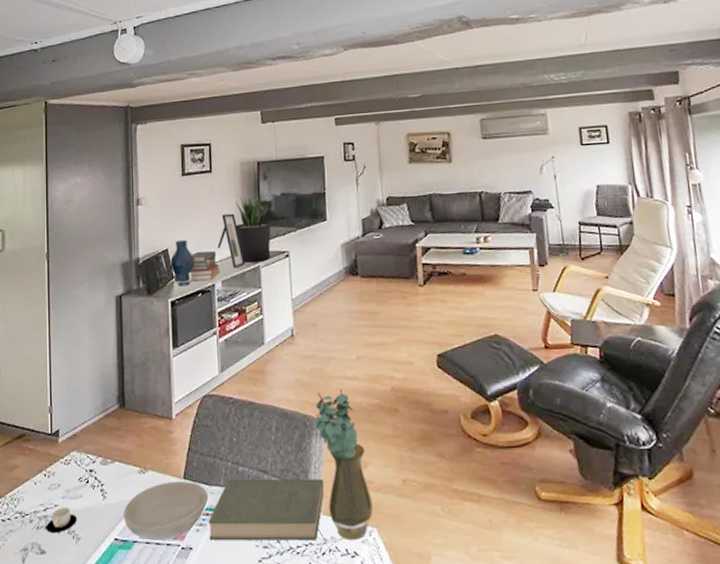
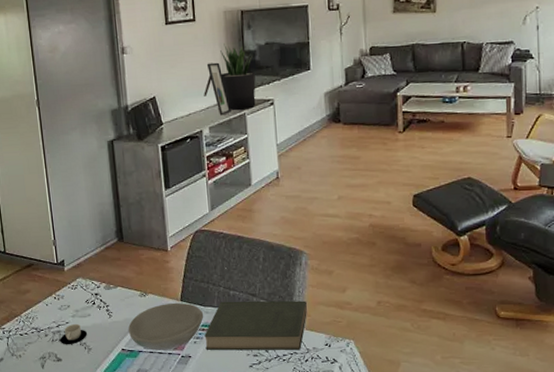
vase: present [170,240,195,286] -> none [158,88,183,132]
books: present [191,251,220,282] -> none [178,99,207,128]
vase: present [314,389,373,541] -> none [298,225,351,350]

